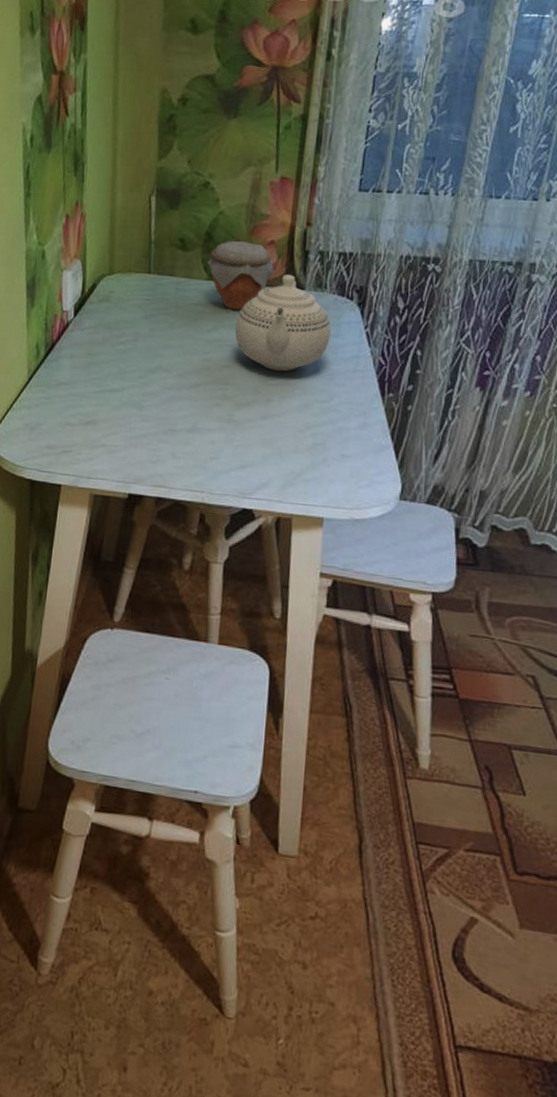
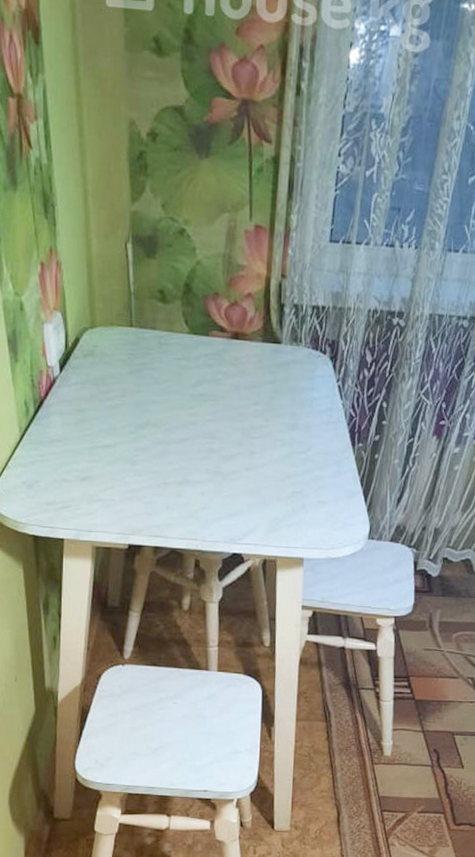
jar: present [207,240,275,311] -> none [188,292,253,365]
teapot: present [234,275,331,371] -> none [217,328,307,424]

